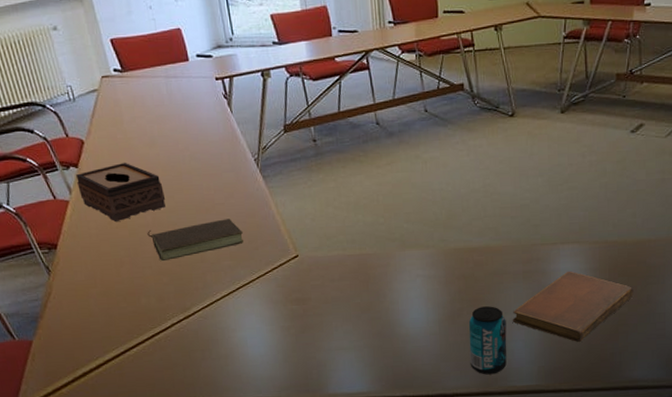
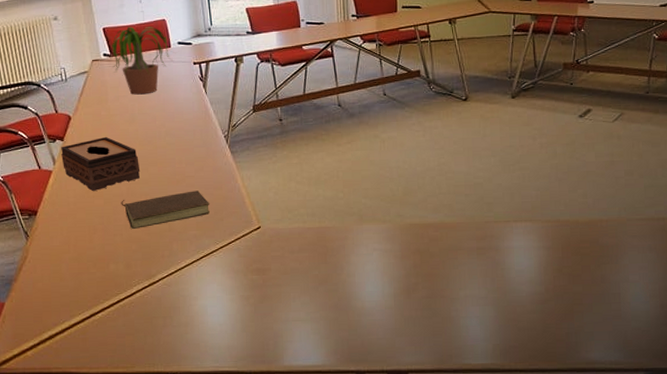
potted plant: none [121,37,194,115] -> present [111,26,174,95]
beverage can: present [468,306,507,375] -> none [423,281,462,351]
notebook: present [512,271,634,343] -> none [467,248,587,321]

